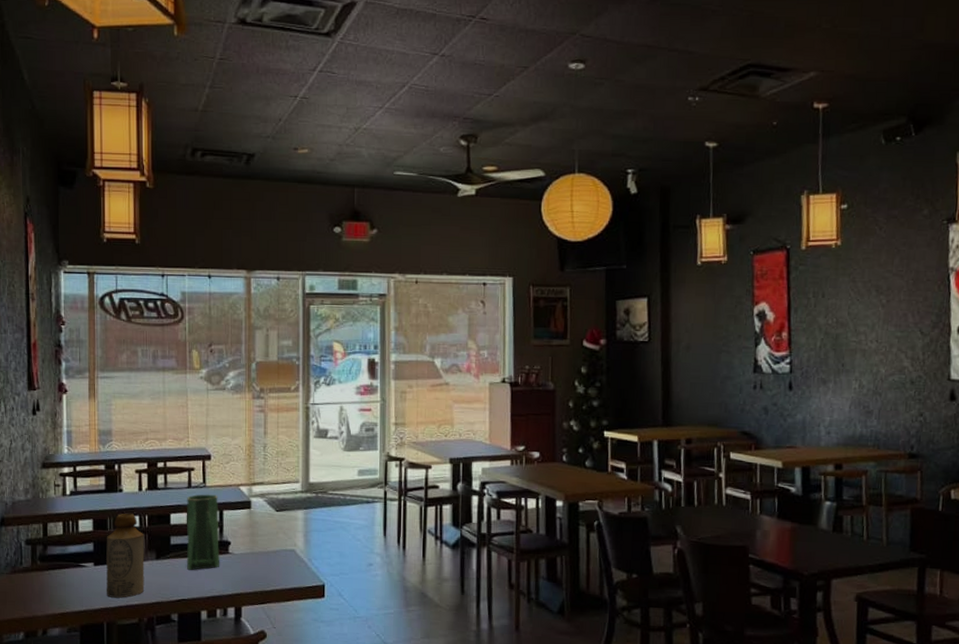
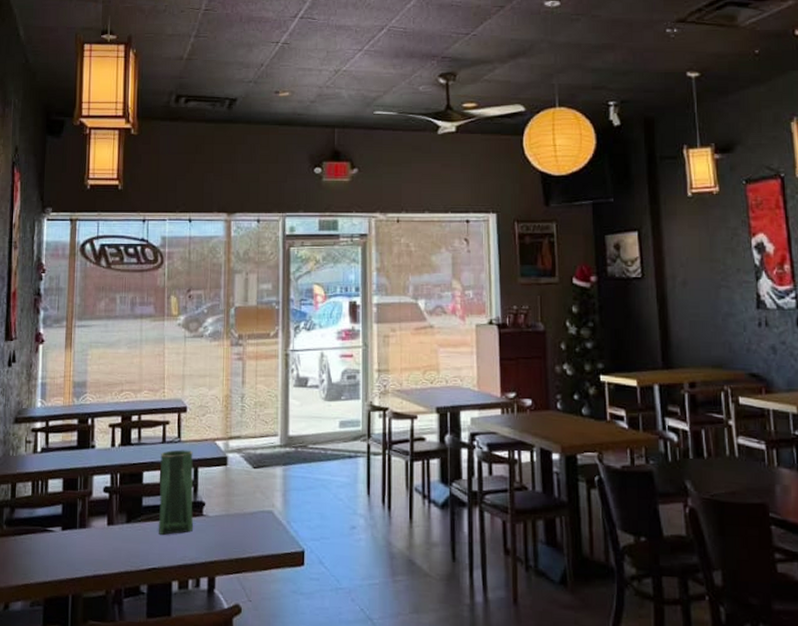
bottle: present [106,513,145,598] -> none [73,471,115,567]

